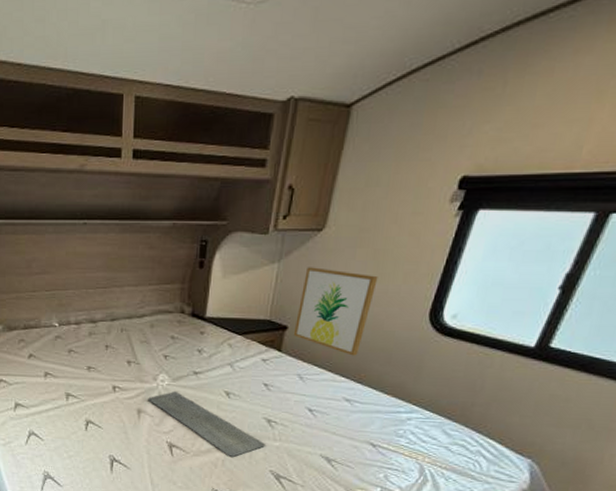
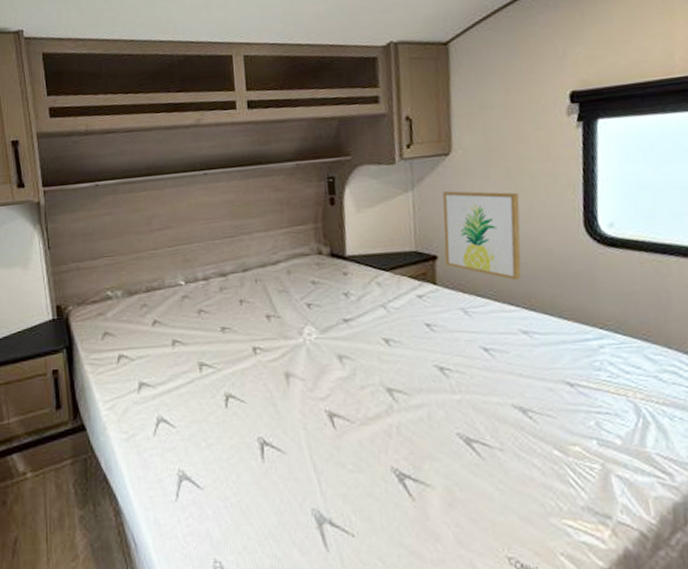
bath mat: present [148,390,265,457] -> none [295,344,444,421]

